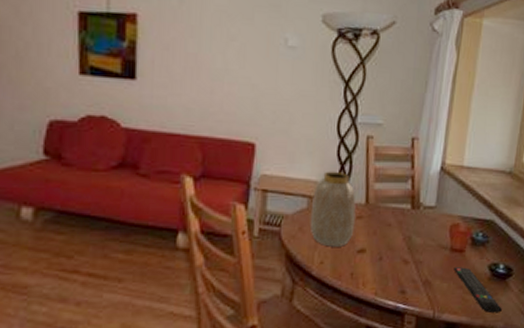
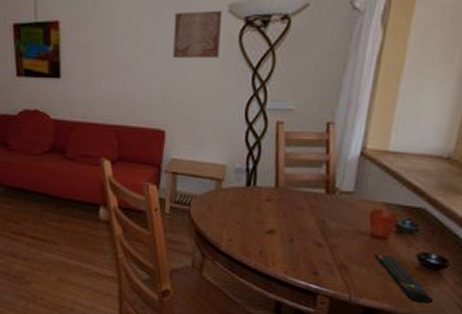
wall art: none [265,17,316,69] -> present [173,10,223,59]
vase: present [310,171,356,247] -> none [218,155,265,227]

